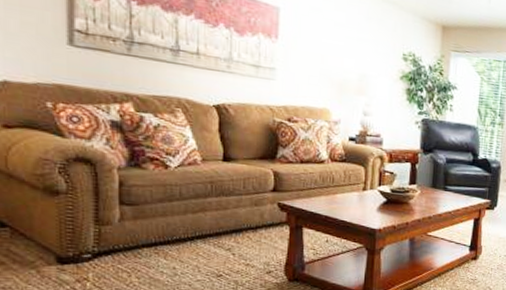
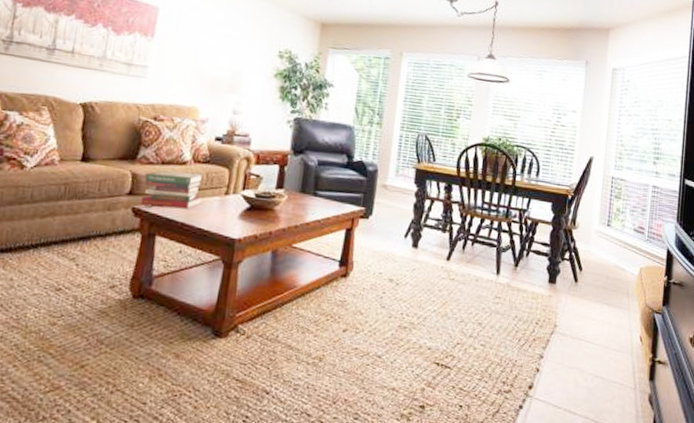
books: none [285,168,343,204] -> present [140,170,202,210]

